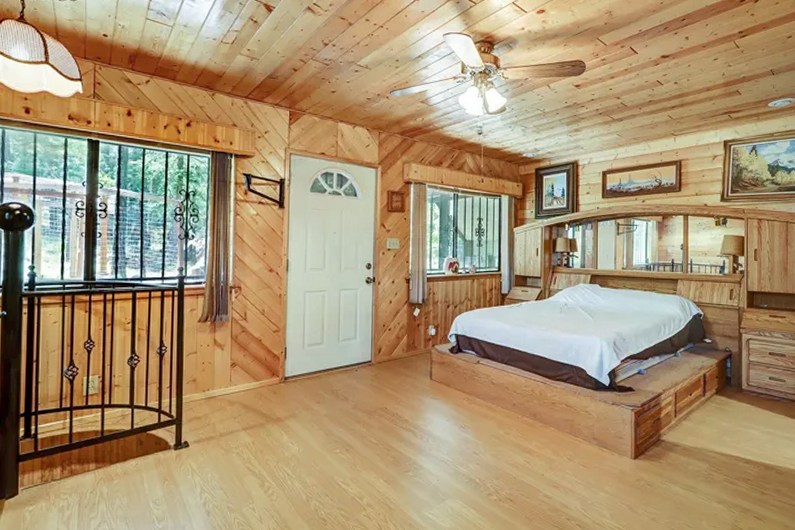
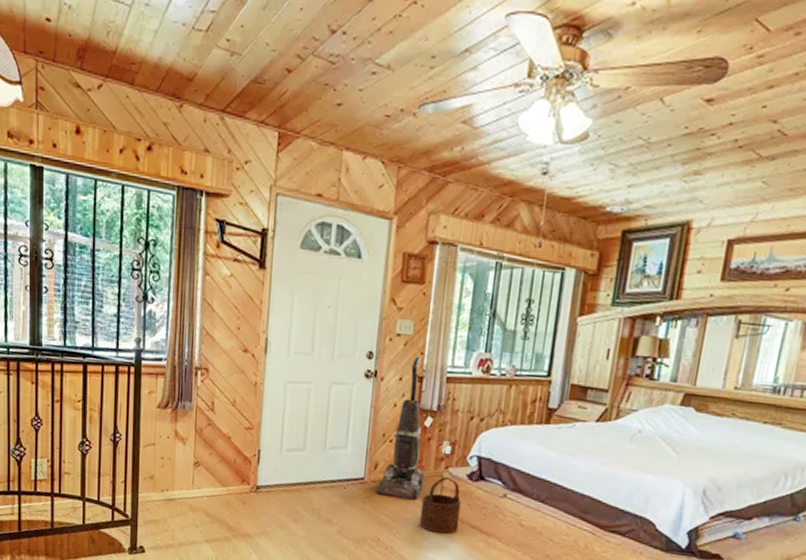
vacuum cleaner: none [381,265,417,373] -> present [376,357,425,499]
wooden bucket: none [417,352,447,397] -> present [419,476,462,534]

